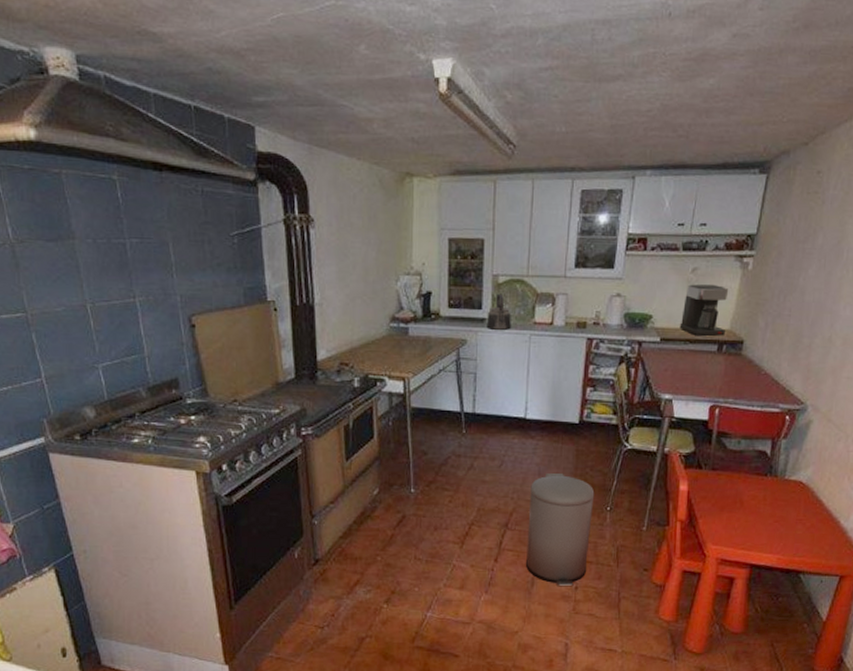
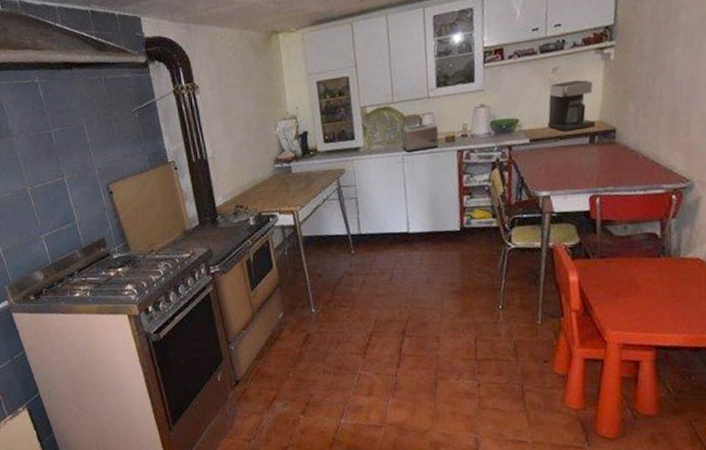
kettle: present [486,293,511,330] -> none [360,122,384,157]
pedal bin: present [526,473,595,587] -> none [422,279,487,386]
toaster: none [531,304,571,333] -> present [401,122,439,153]

